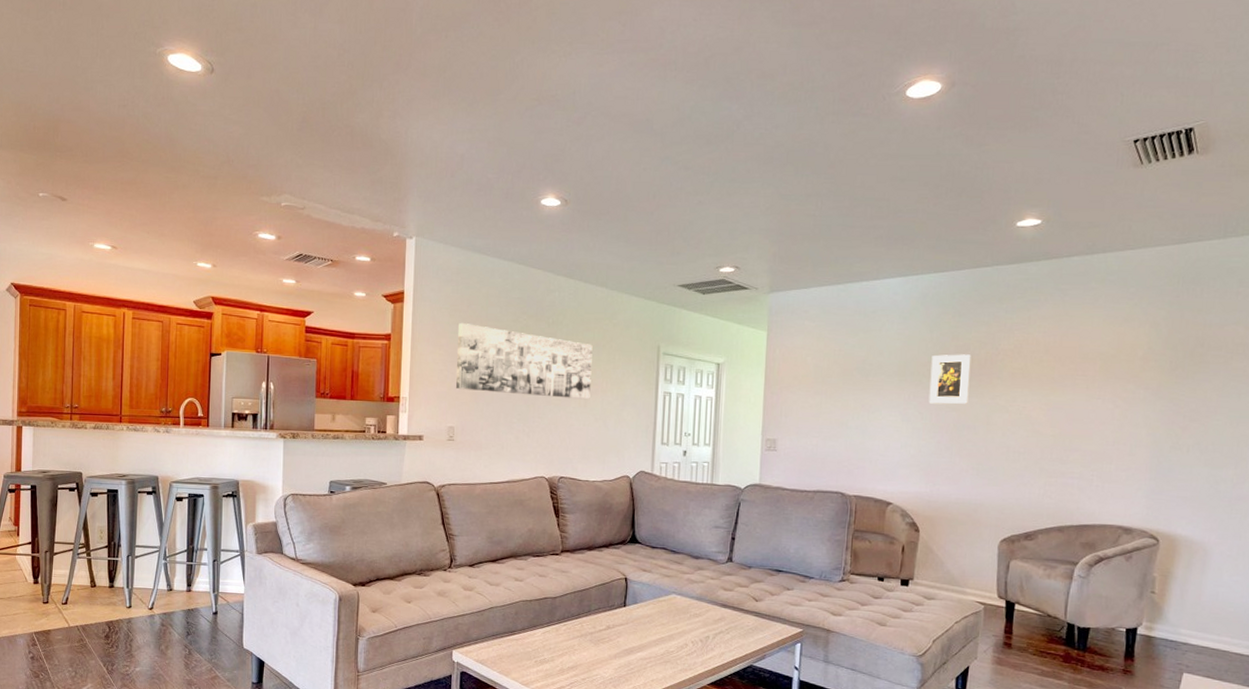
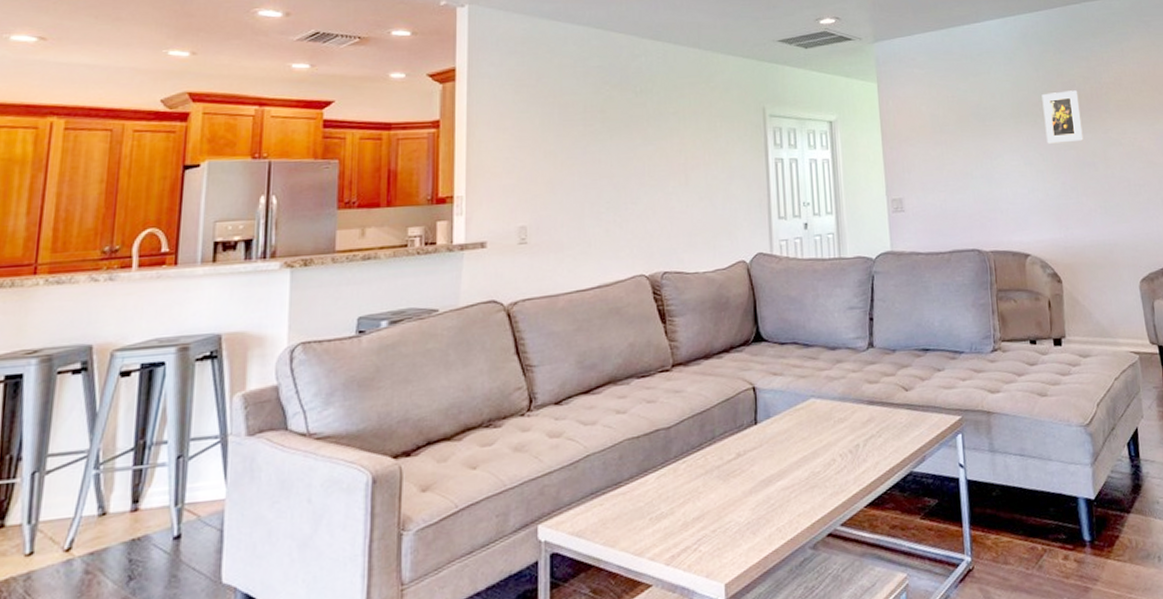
wall art: present [456,322,593,400] -> none [527,99,692,180]

